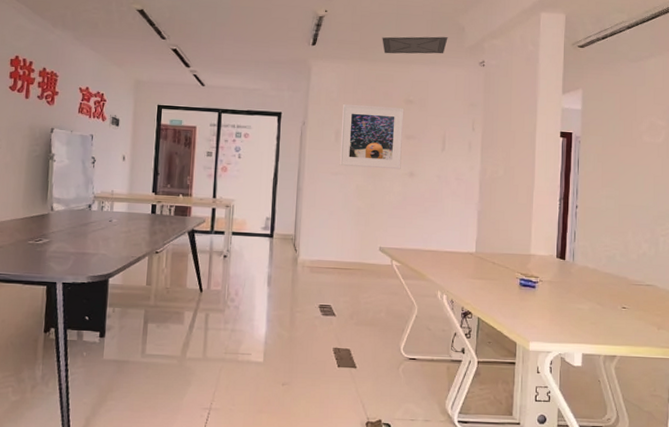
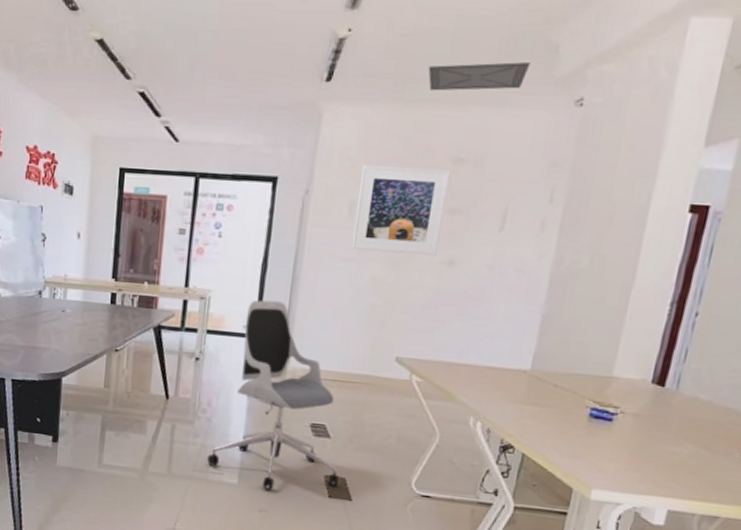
office chair: none [237,206,344,365] -> present [207,300,339,490]

